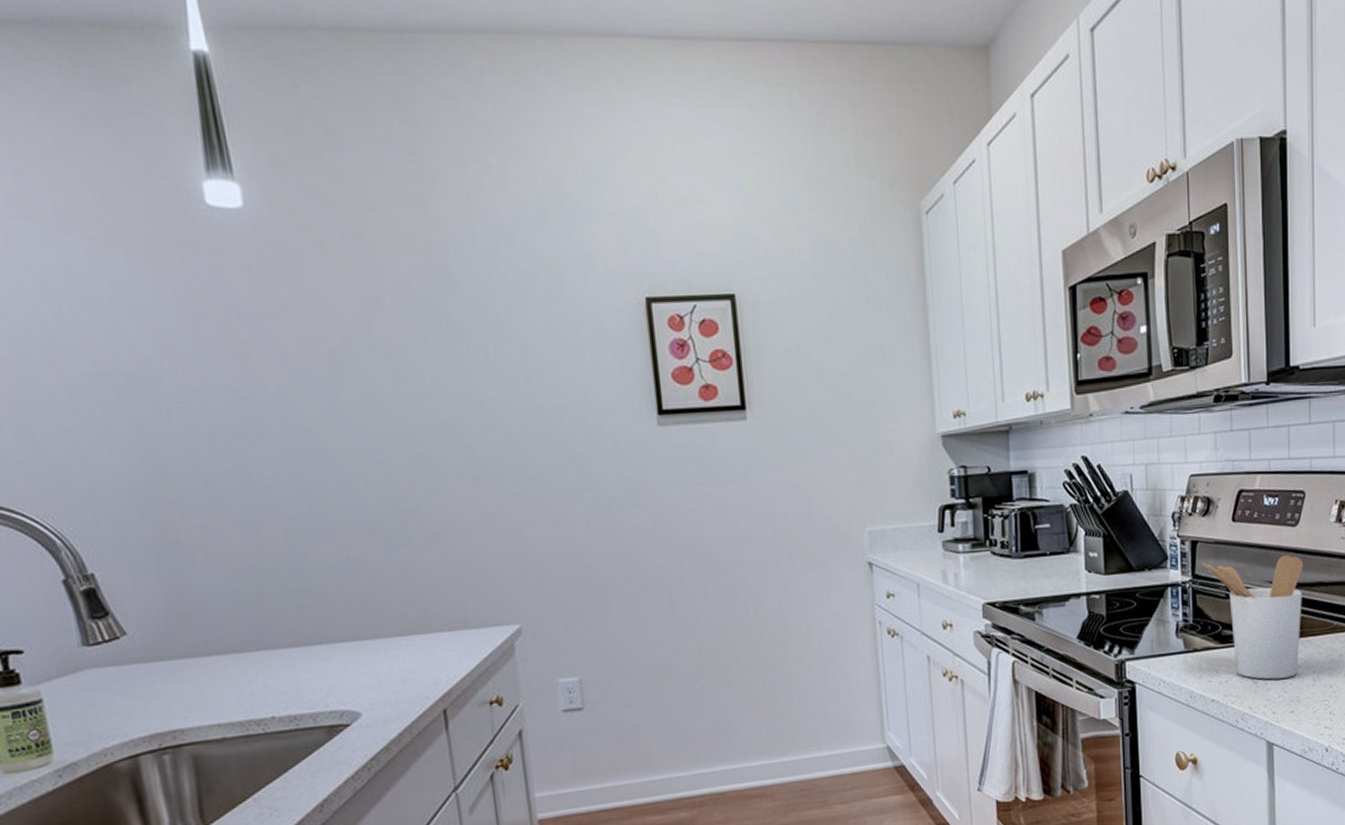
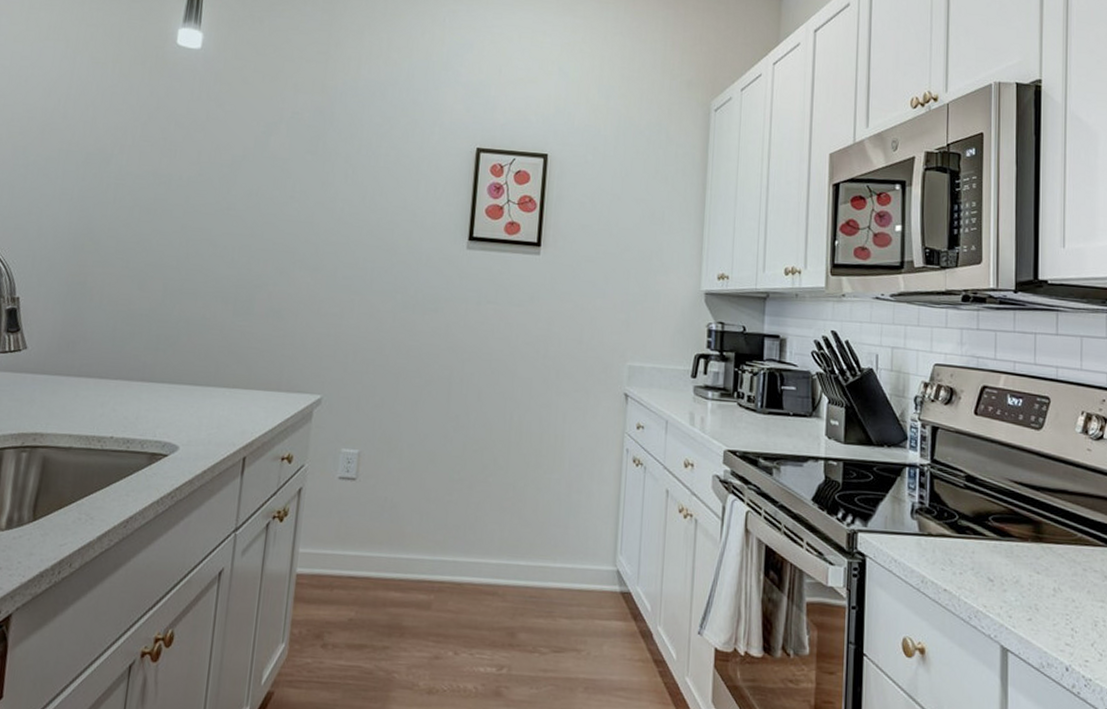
utensil holder: present [1203,555,1304,680] -> none [943,449,1047,583]

